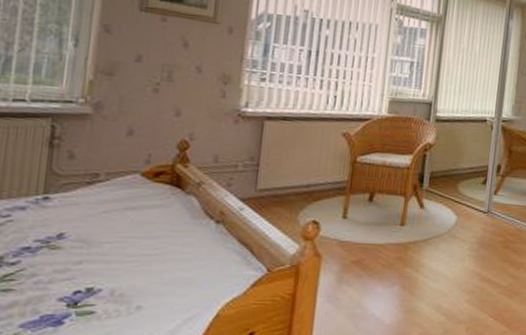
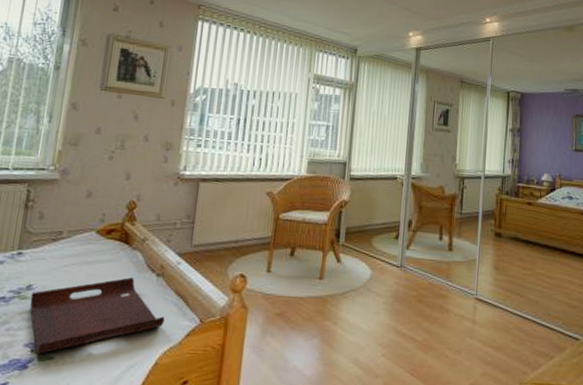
serving tray: none [62,225,227,309] -> present [30,277,165,354]

